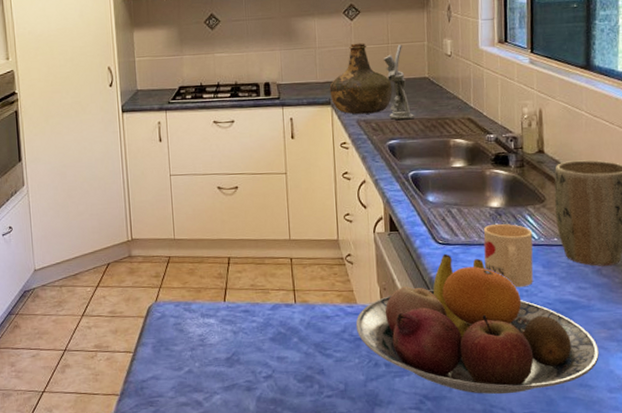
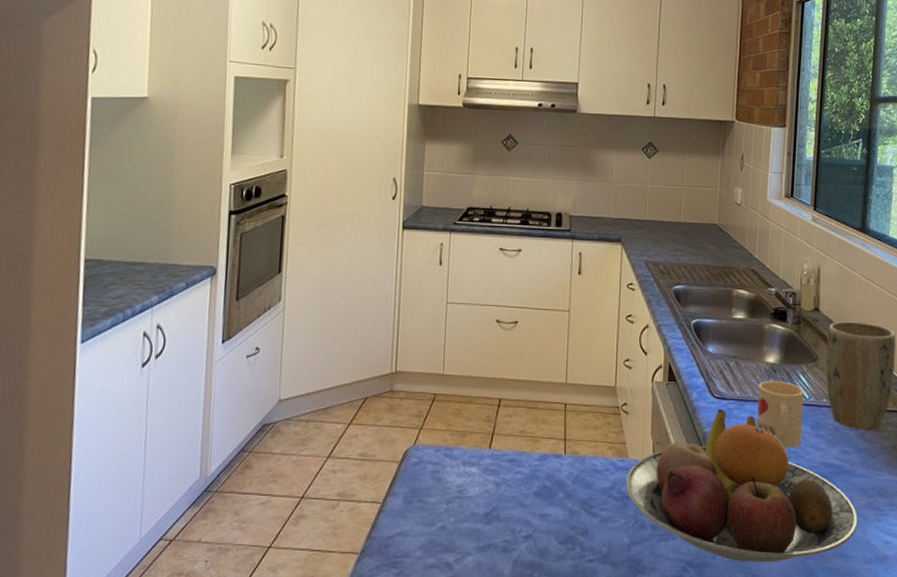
bottle: present [329,42,392,115] -> none [621,181,683,256]
utensil holder: present [383,45,414,120] -> none [676,188,701,266]

